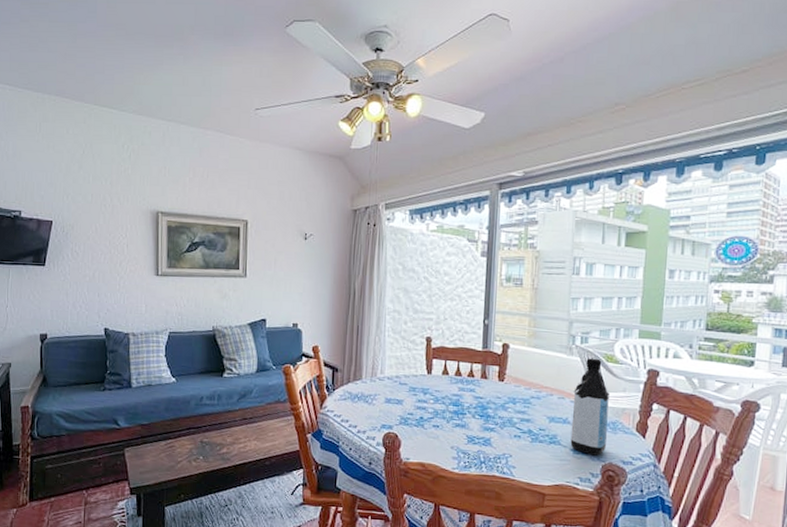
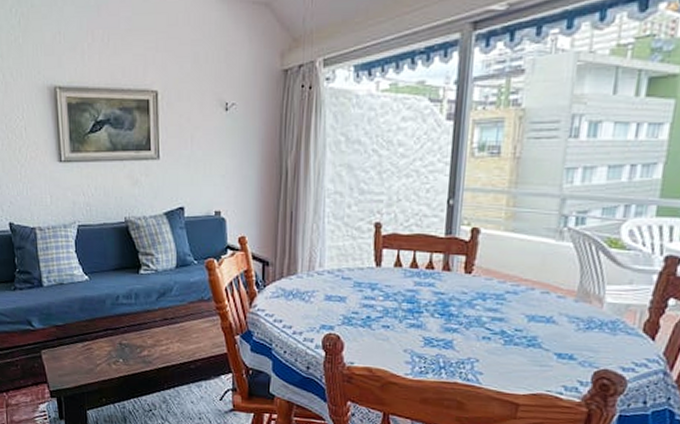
water bottle: present [570,358,609,456] -> none [554,243,610,361]

